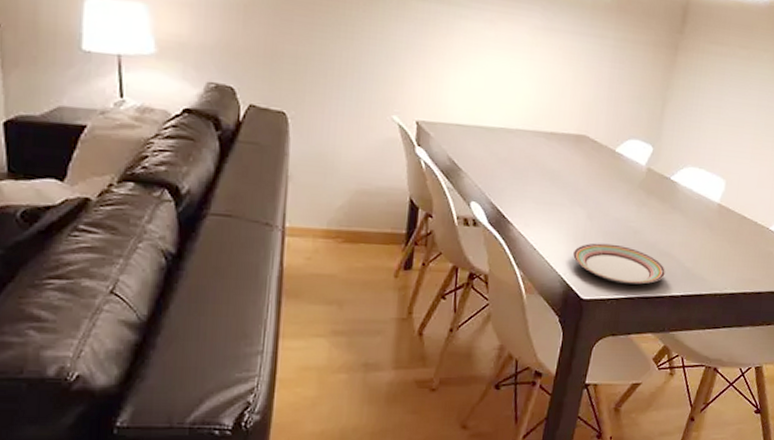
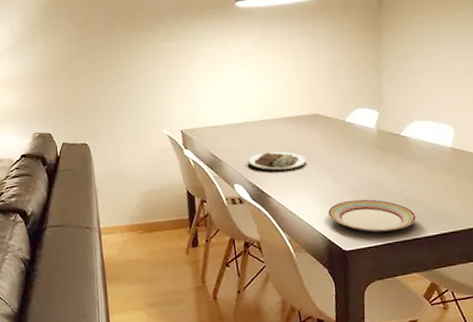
plate: none [492,169,562,197] -> present [247,151,307,172]

